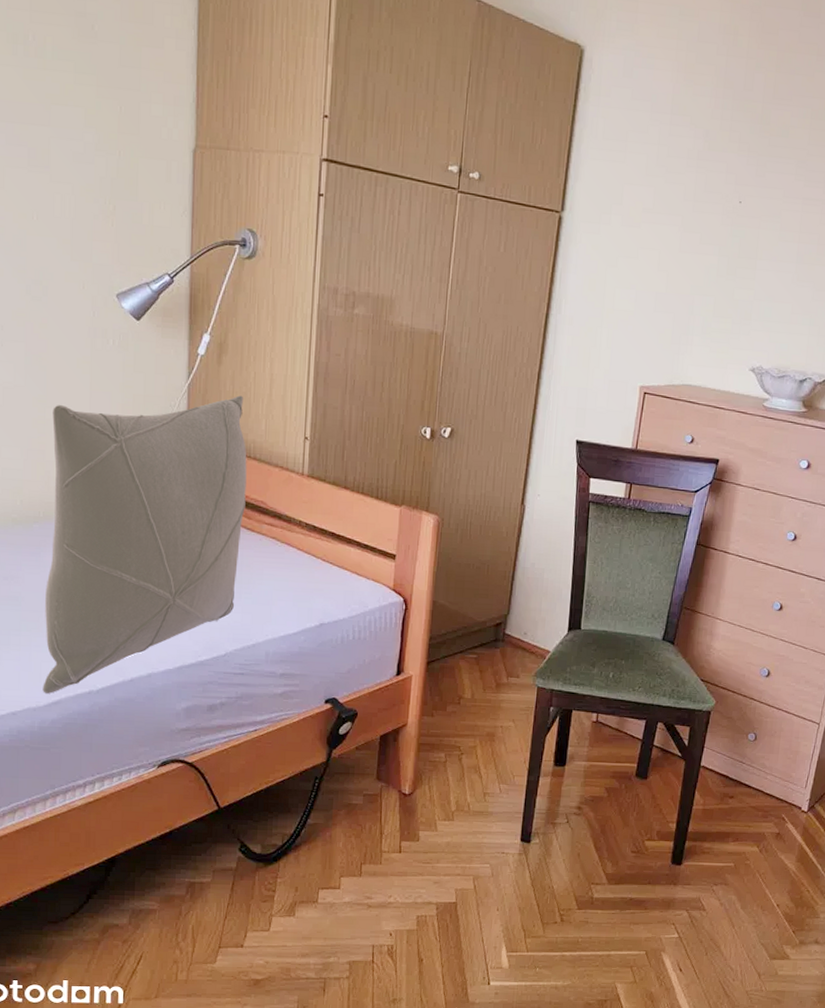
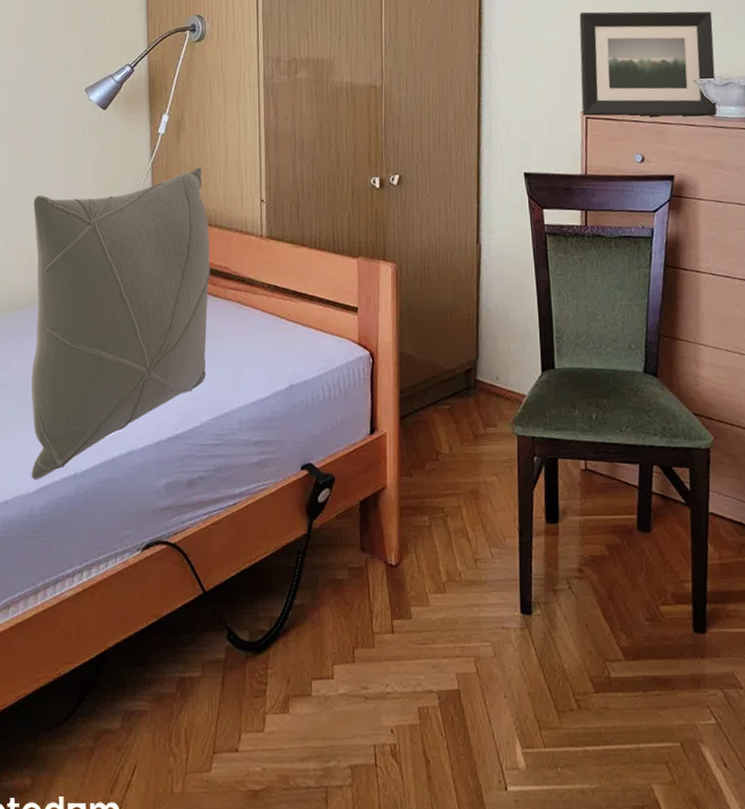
picture frame: none [641,284,781,406] -> present [579,11,717,117]

